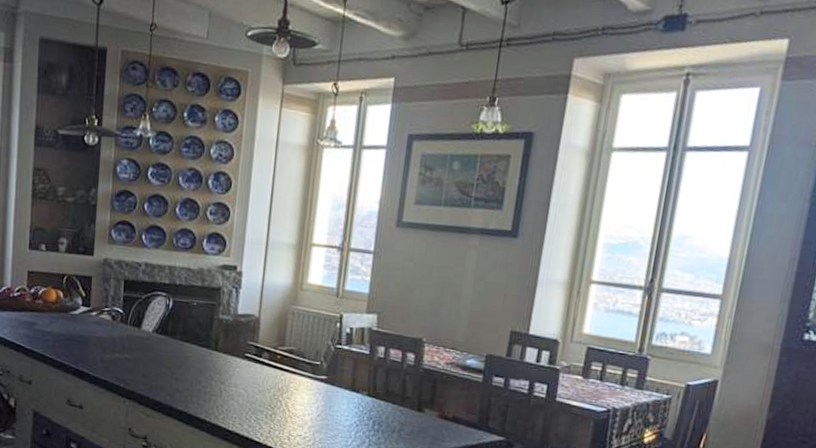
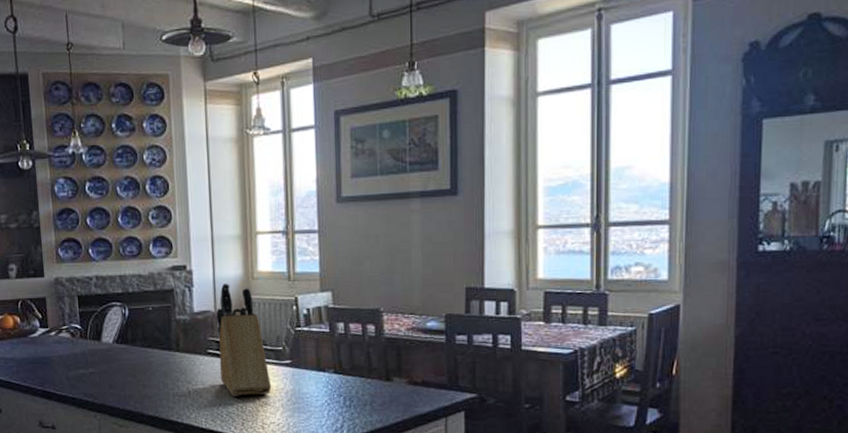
knife block: none [254,290,304,407] -> present [215,284,272,397]

